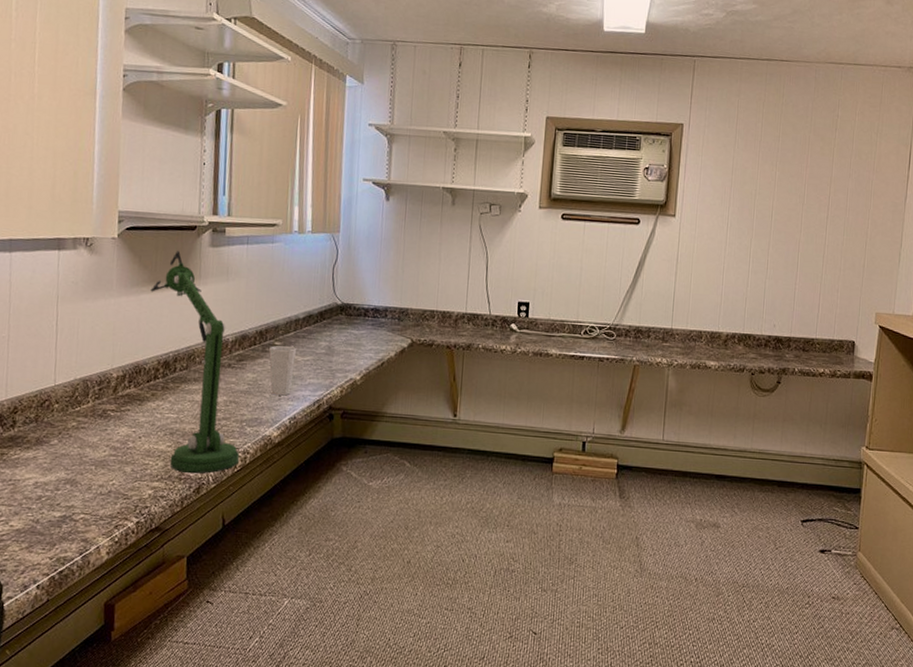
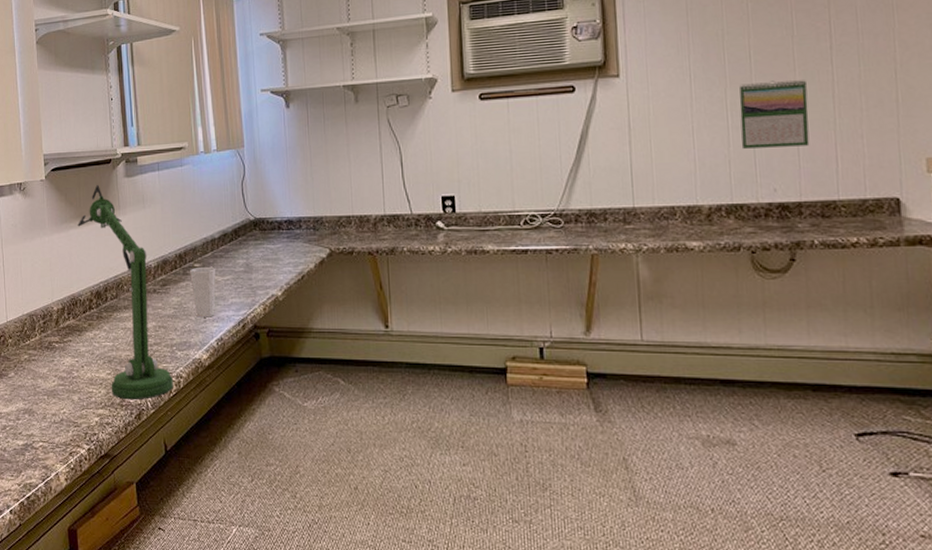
calendar: none [756,237,807,293] -> present [739,80,810,149]

